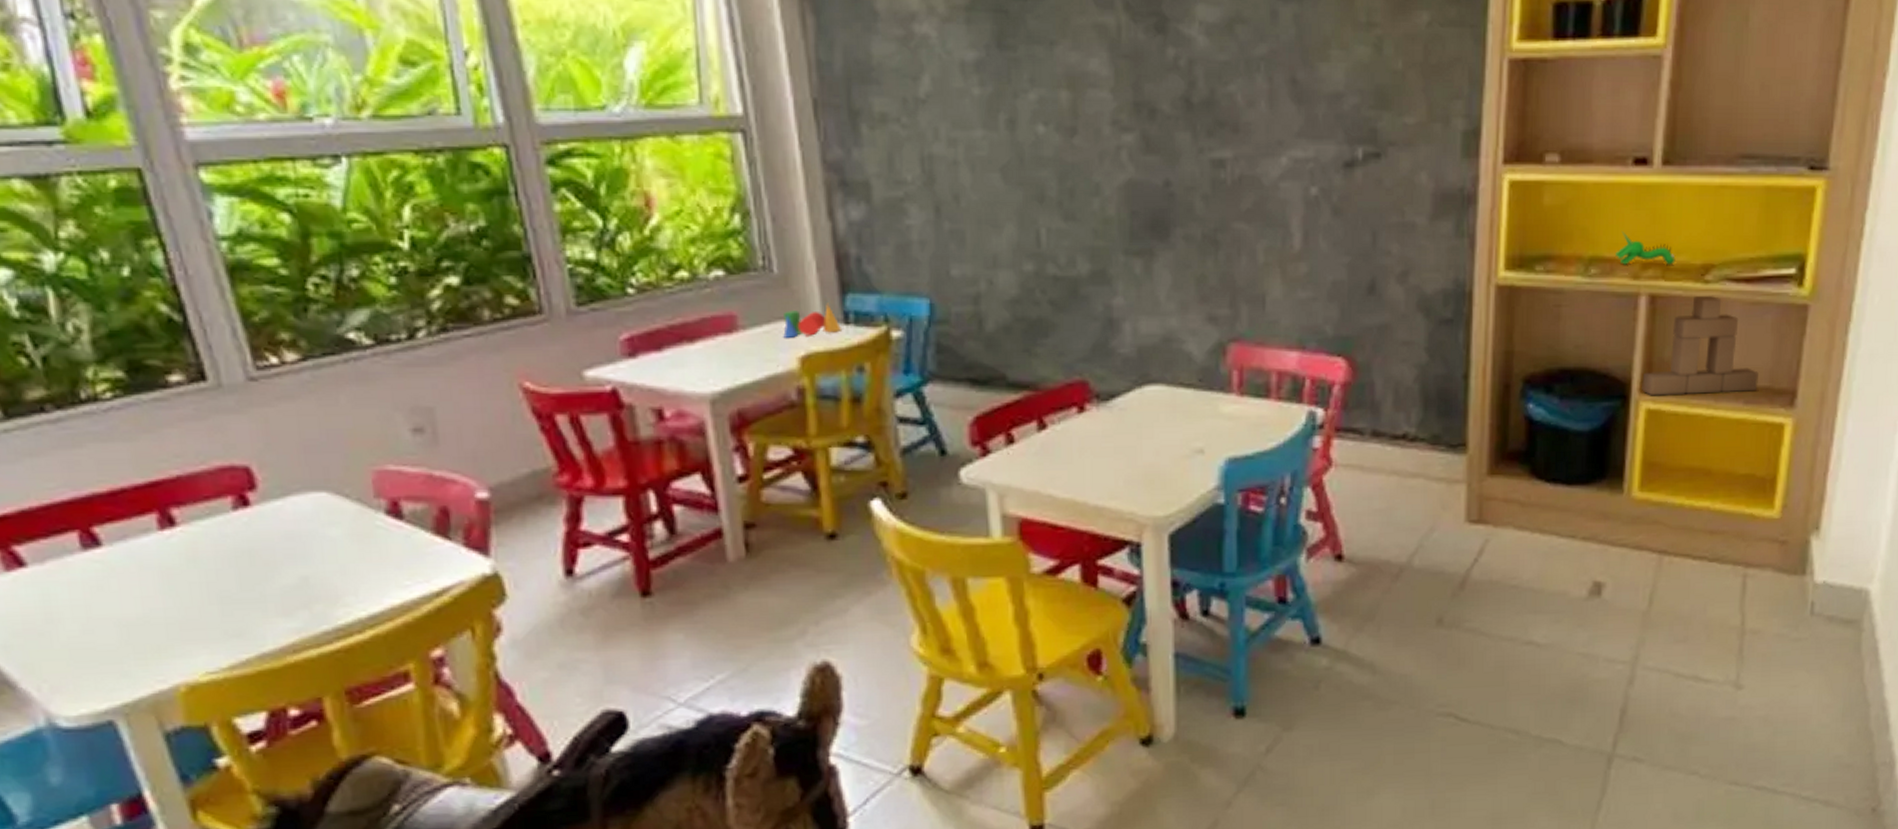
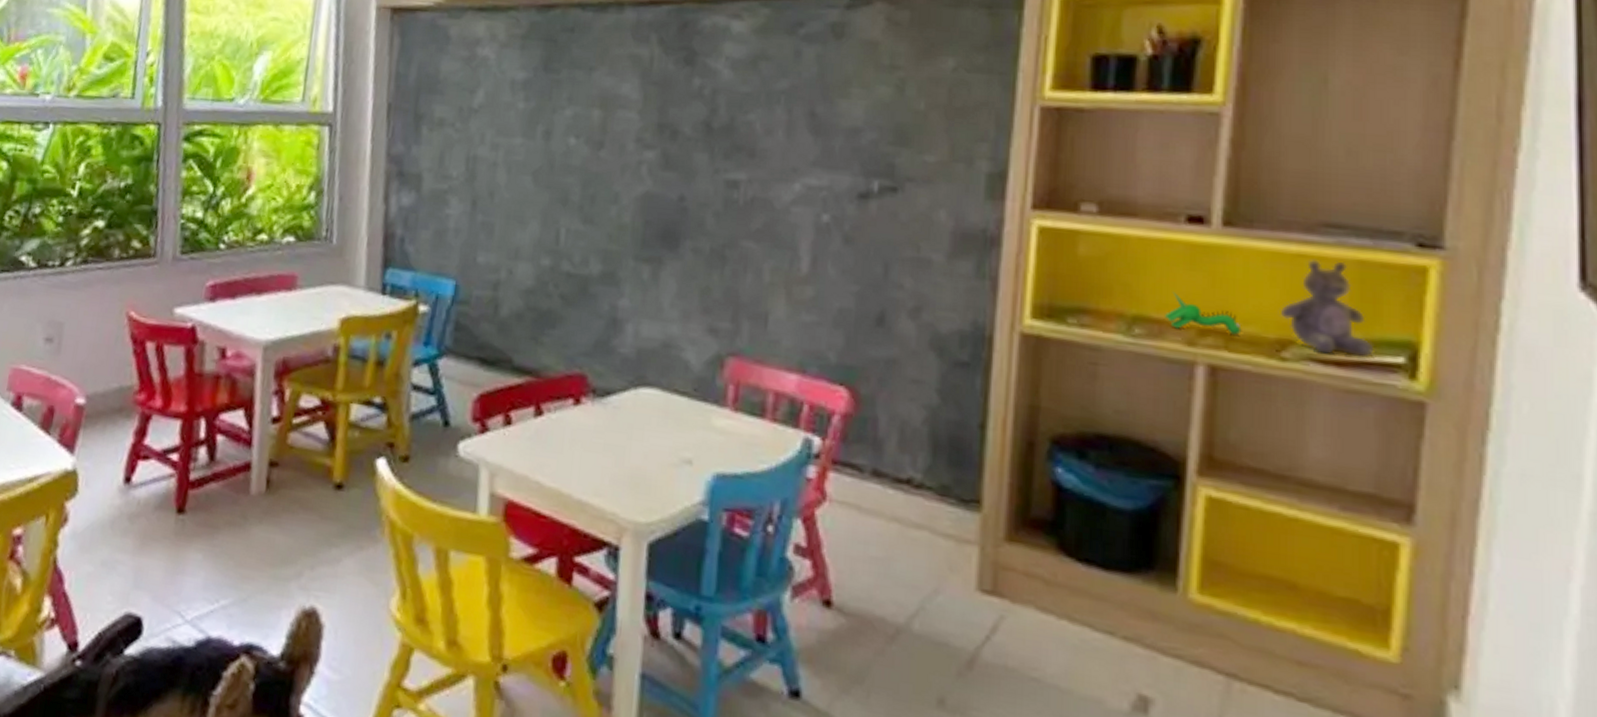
toy blocks: present [783,303,841,338] -> none [331,274,379,301]
toy blocks: present [1642,296,1758,396] -> none [1200,374,1359,497]
stuffed animal: none [1706,188,1773,273] -> present [1281,259,1373,358]

